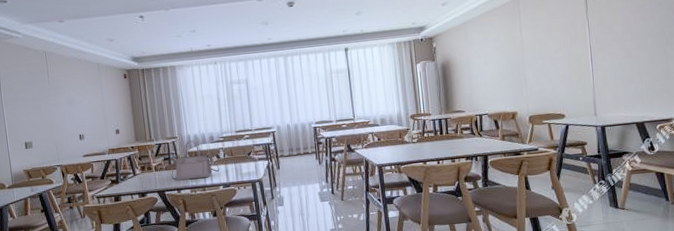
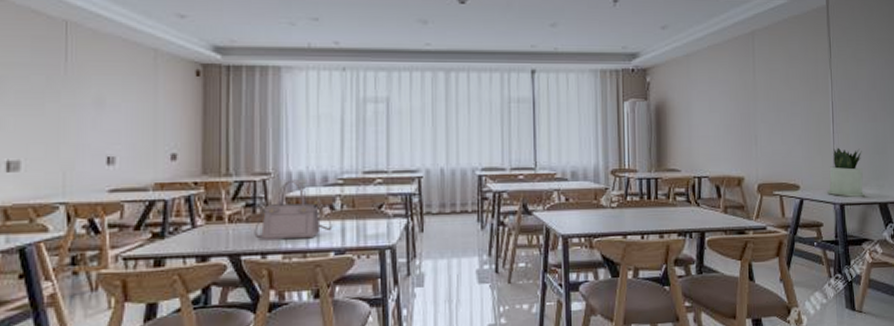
planter: none [588,80,624,121] -> present [826,147,866,197]

